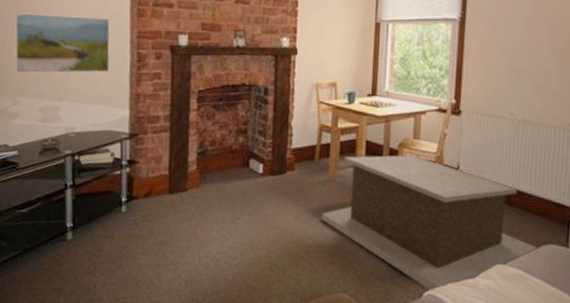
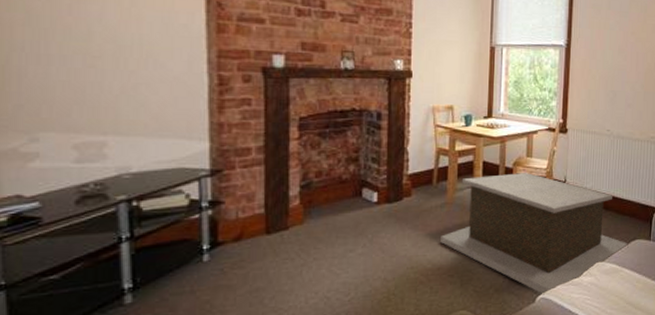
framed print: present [14,13,110,74] -> none [25,22,179,101]

